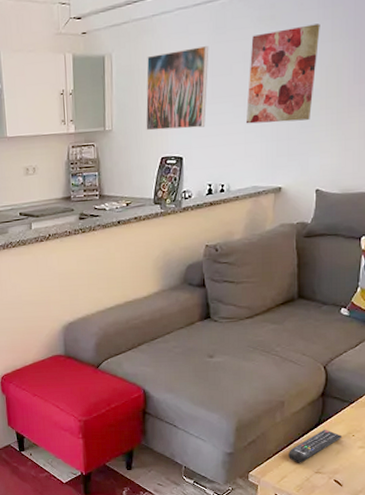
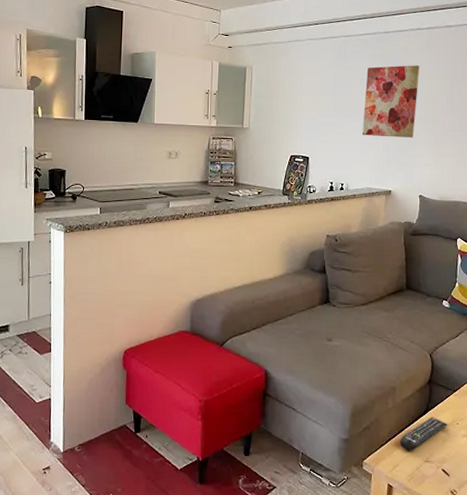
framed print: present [146,46,209,131] -> none [278,70,333,134]

